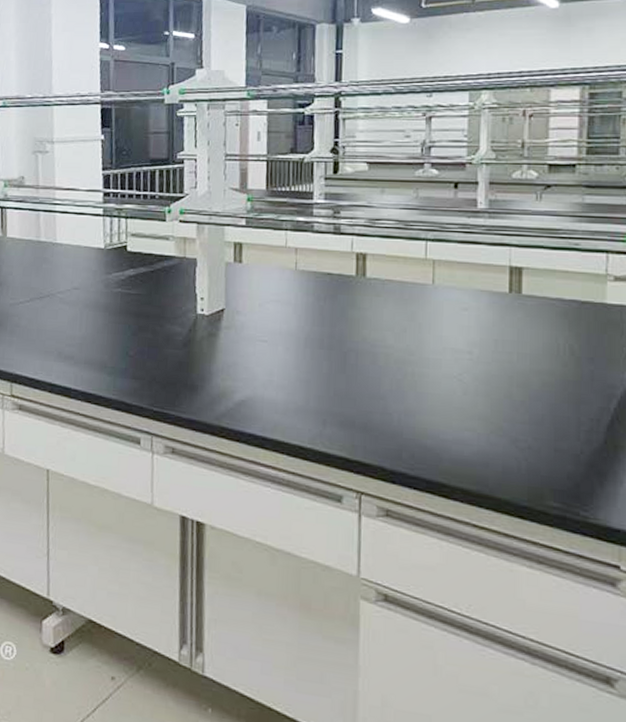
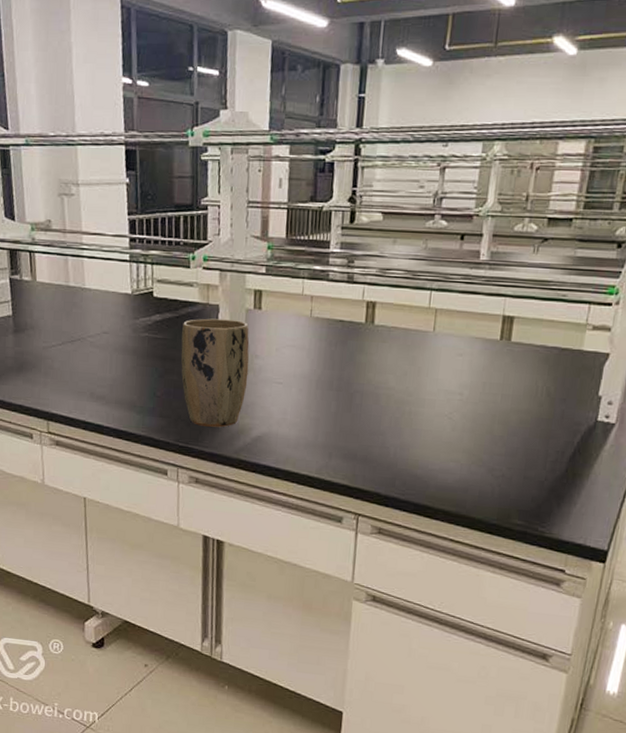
plant pot: none [156,272,230,390] -> present [181,318,250,428]

